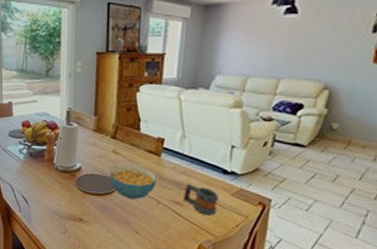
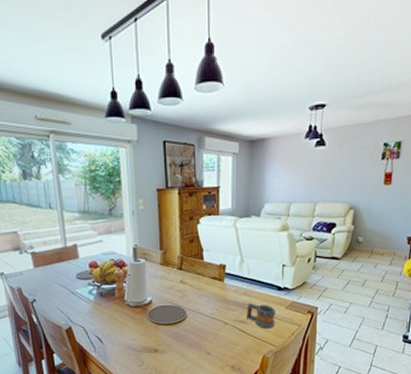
cereal bowl: present [109,164,156,200] -> none [179,292,222,324]

